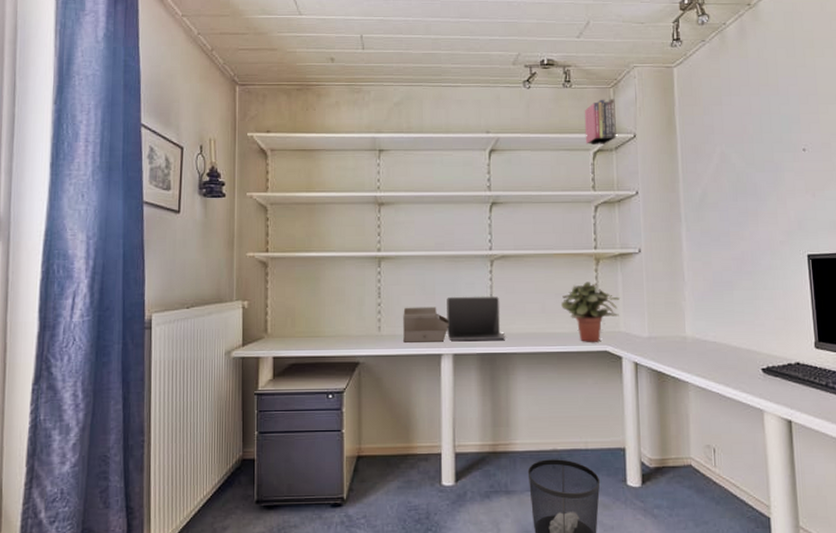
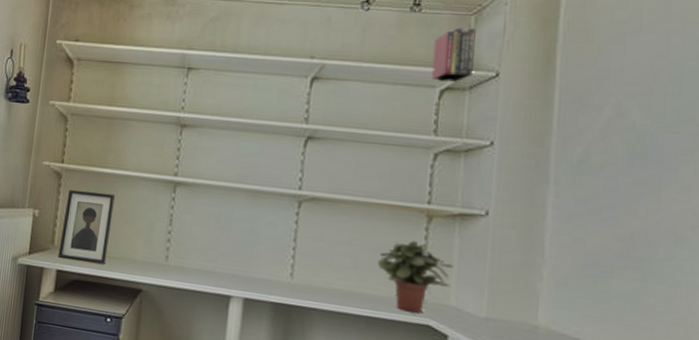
picture frame: none [272,276,323,345] -> present [58,190,115,264]
sewing box: present [403,307,450,343] -> none [191,239,244,283]
laptop computer: present [447,297,506,342] -> none [240,236,307,293]

